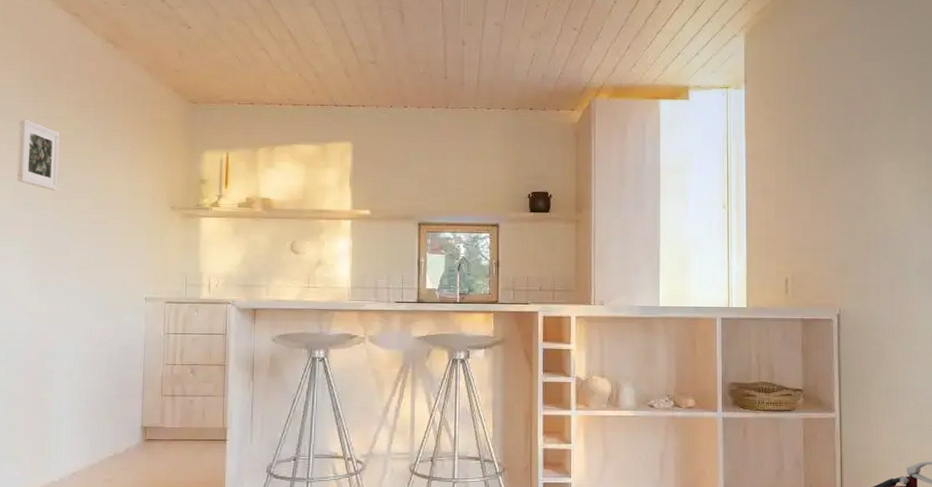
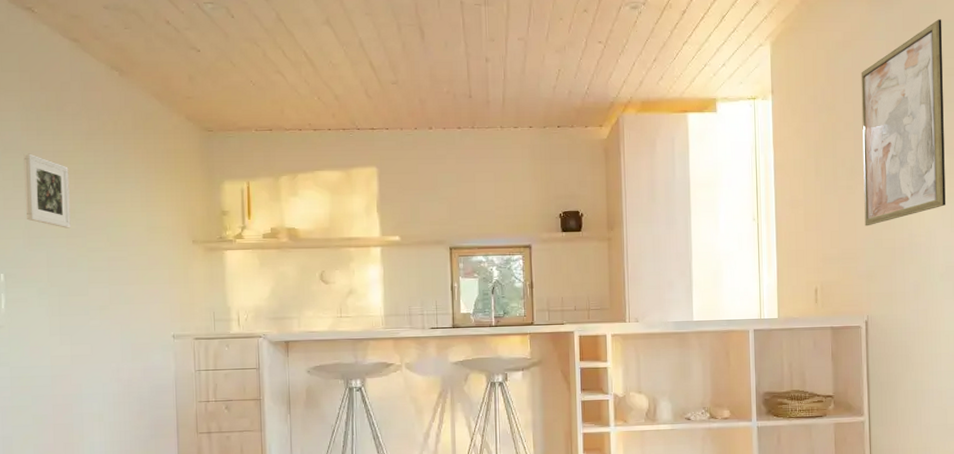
wall art: none [836,15,923,218] -> present [861,19,946,226]

